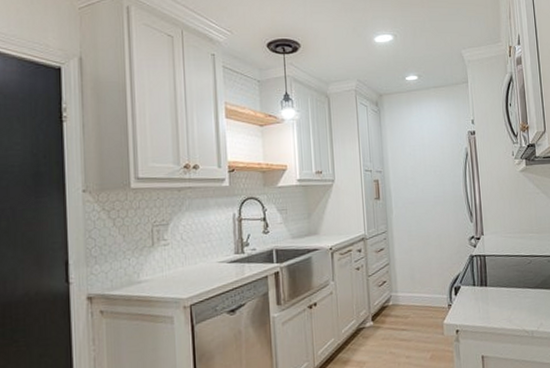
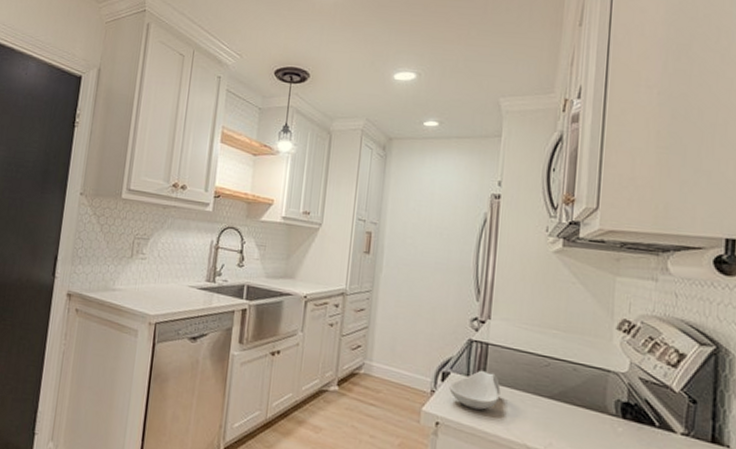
spoon rest: none [461,278,500,312] -> present [449,370,501,410]

